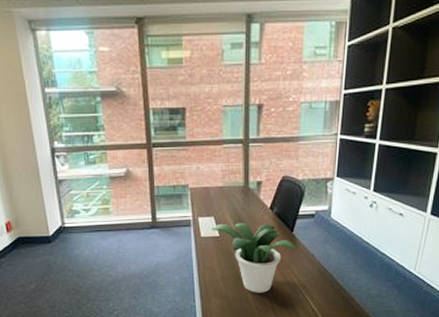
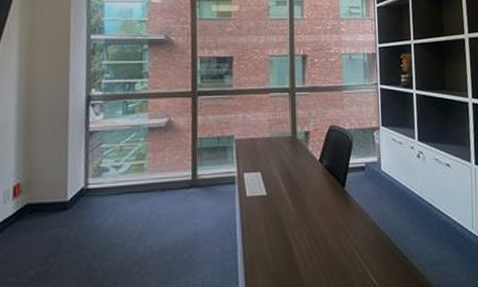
potted plant: present [210,223,297,293] -> none [257,178,350,267]

